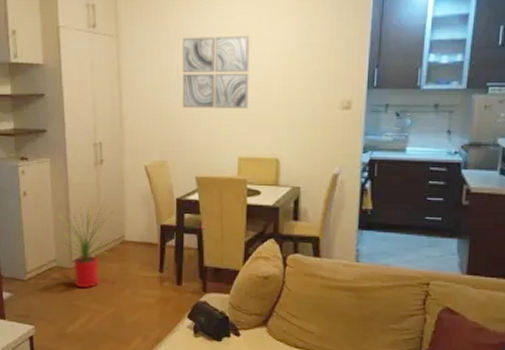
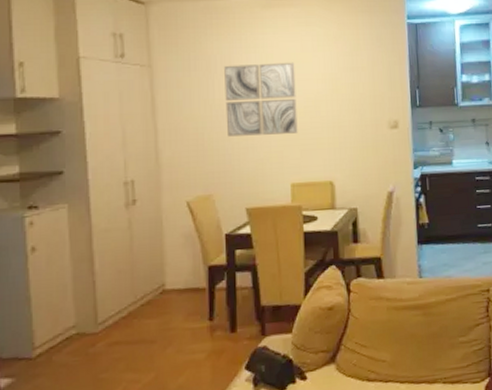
house plant: present [53,200,114,289] -> none [72,248,151,356]

